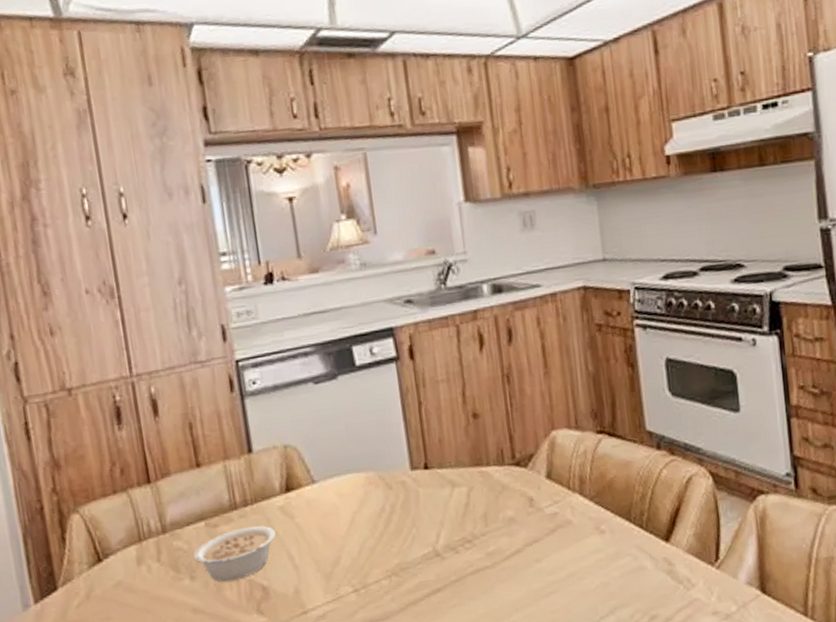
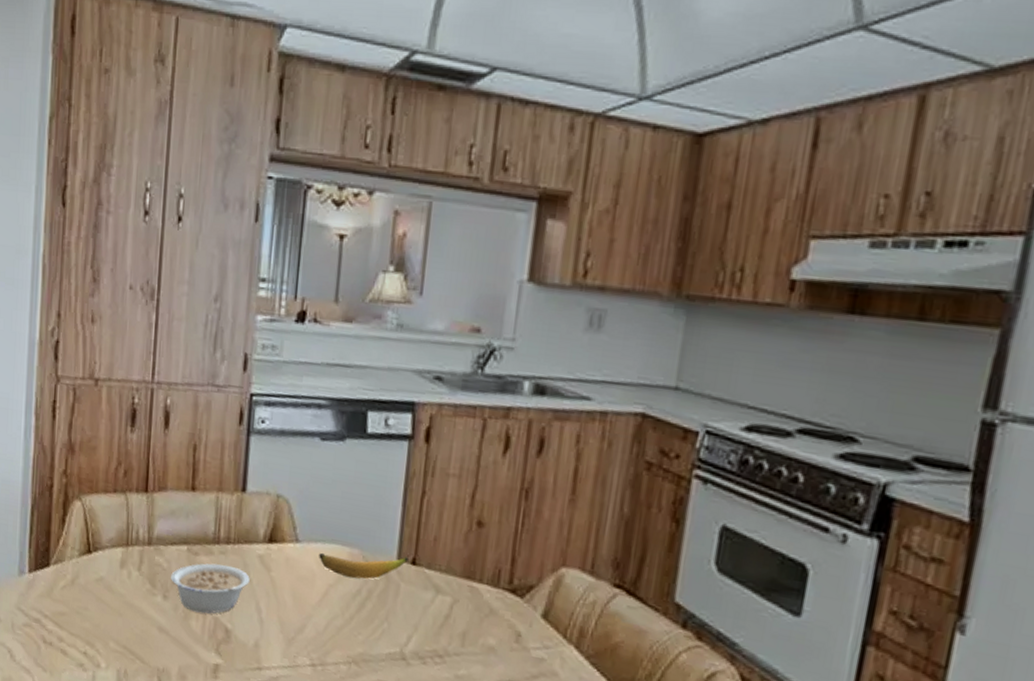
banana: none [337,464,421,500] -> present [319,552,409,579]

